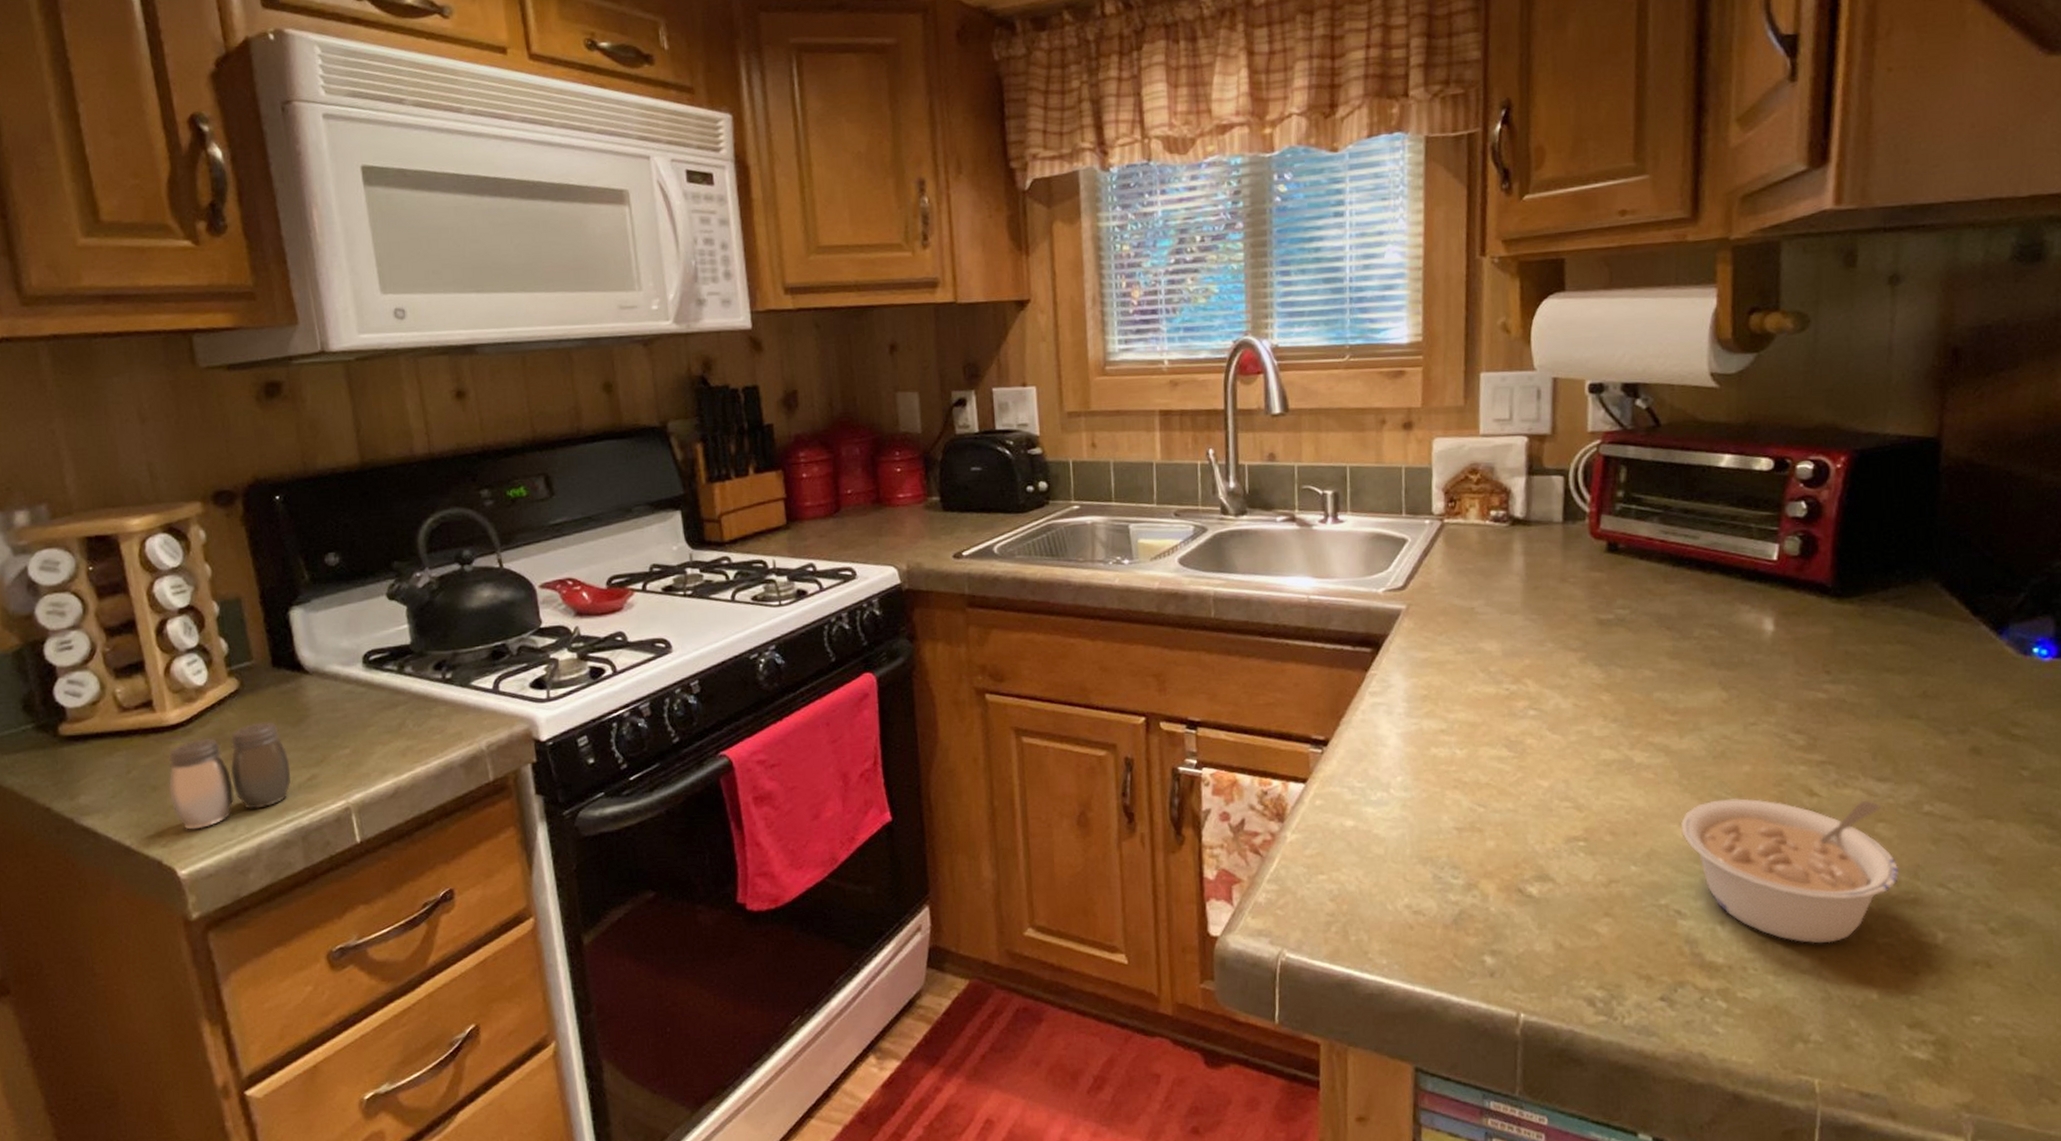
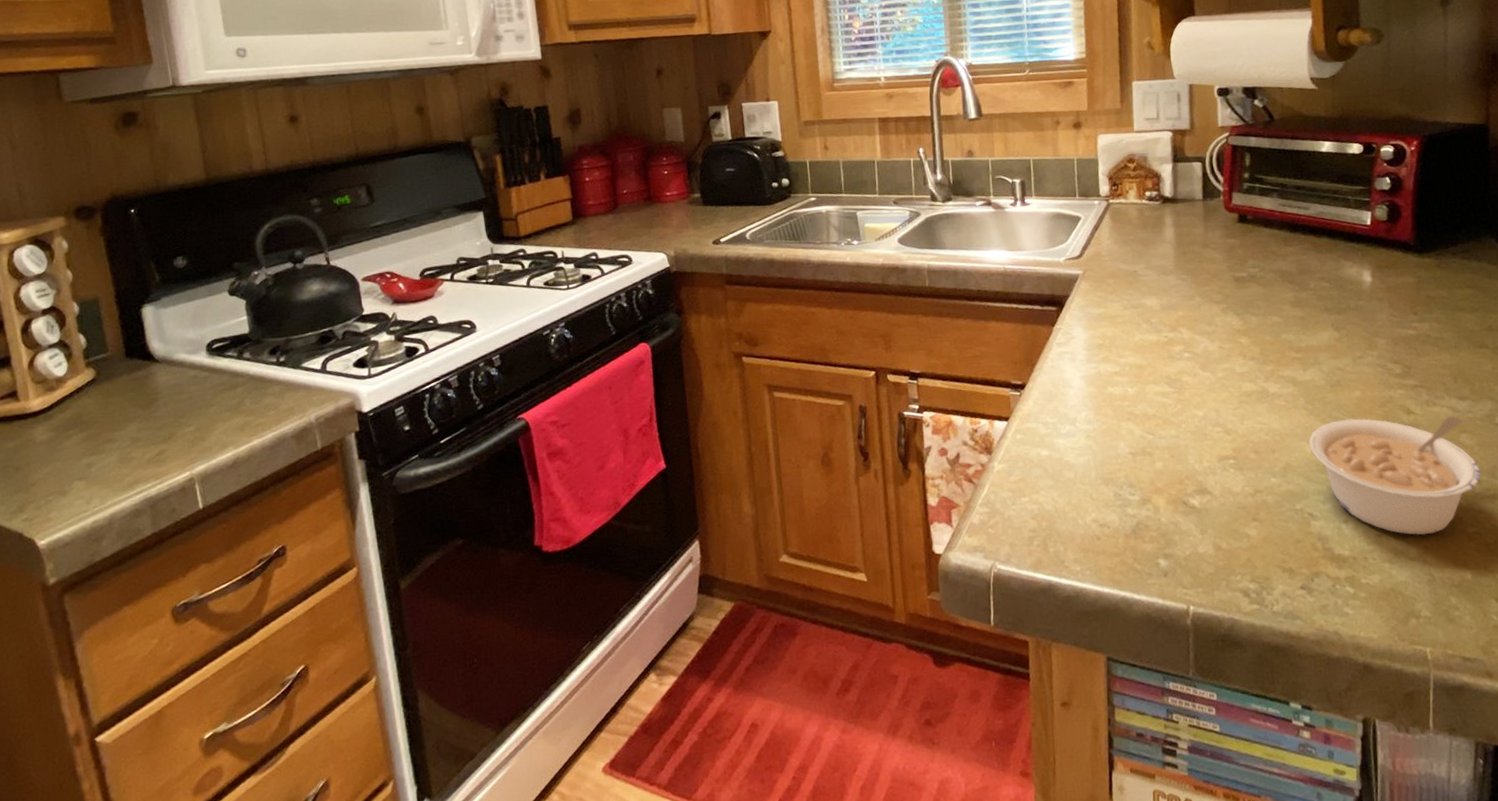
salt and pepper shaker: present [168,721,291,830] -> none [31,405,141,505]

